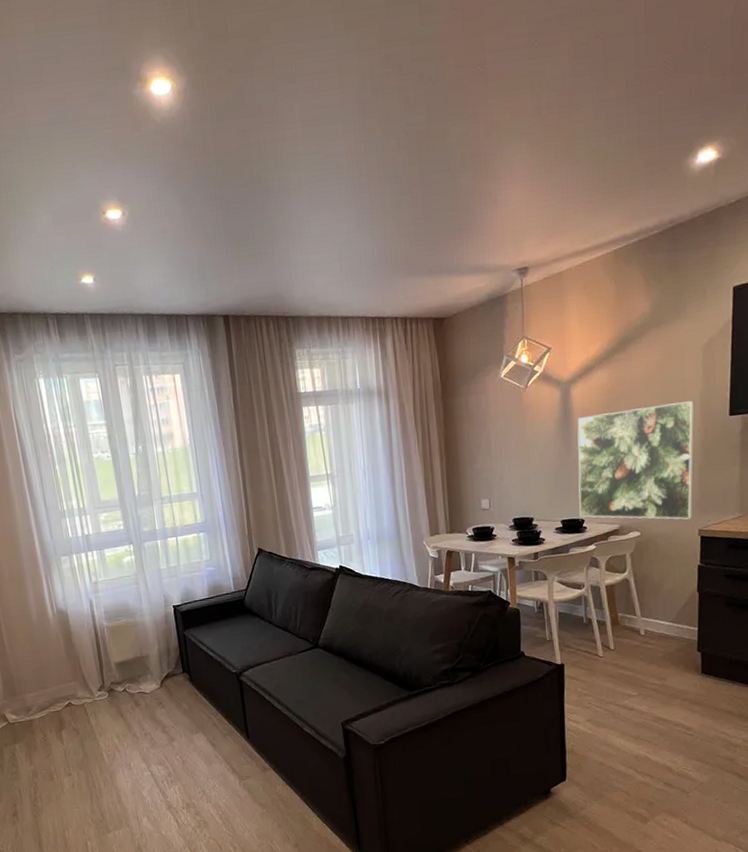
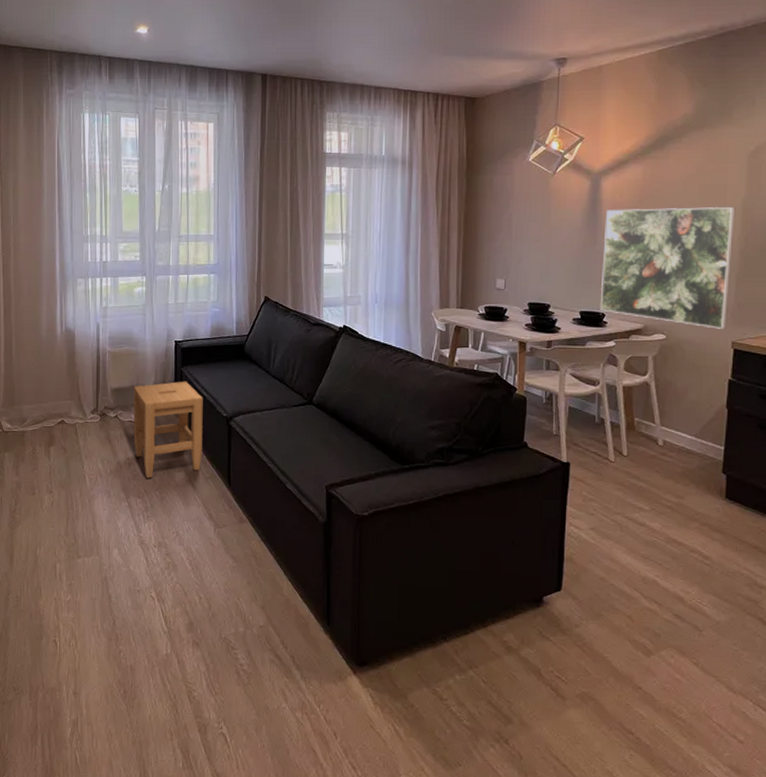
stool: none [137,644,218,745] -> present [133,381,203,478]

